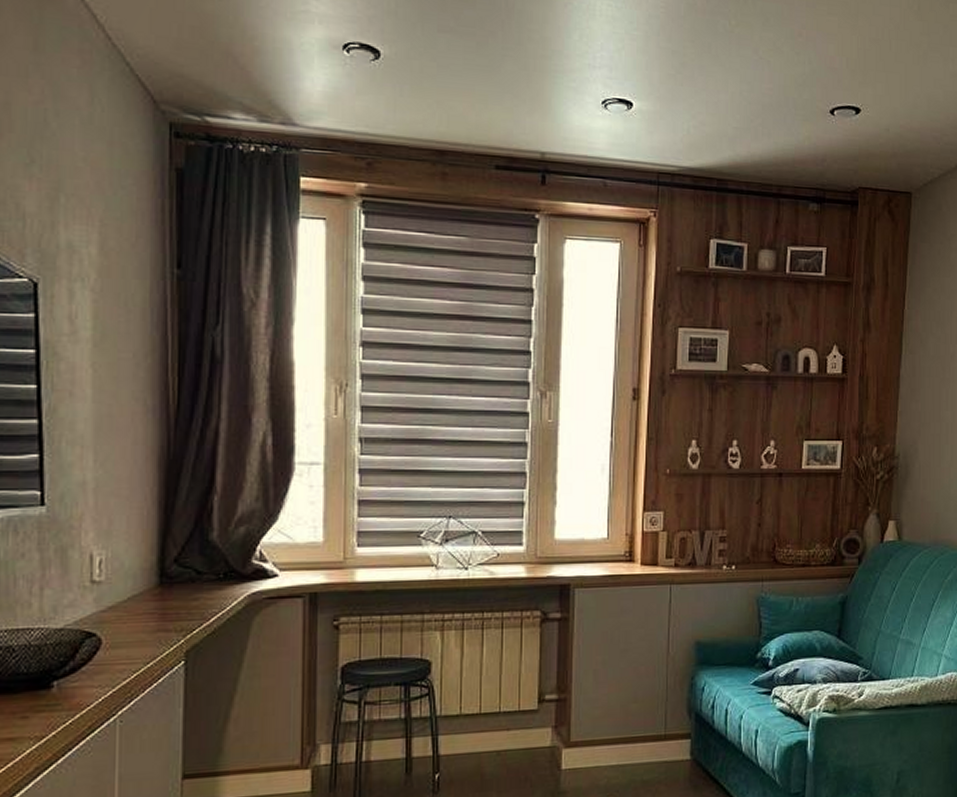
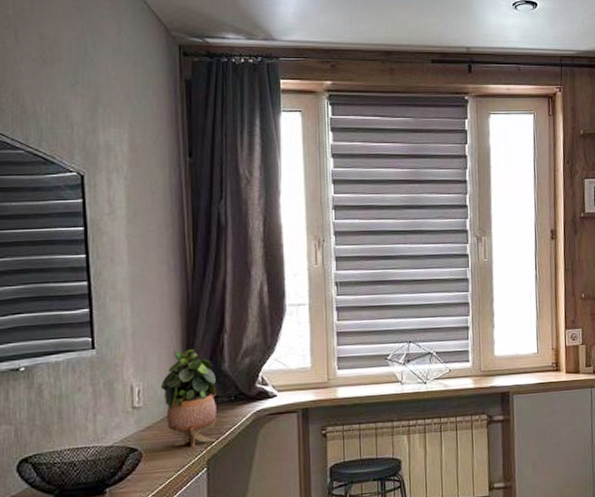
potted plant: none [128,513,201,634] -> present [160,349,217,447]

